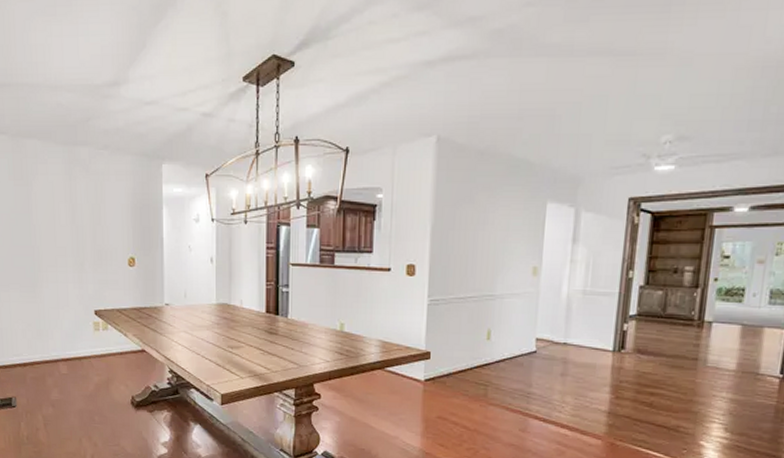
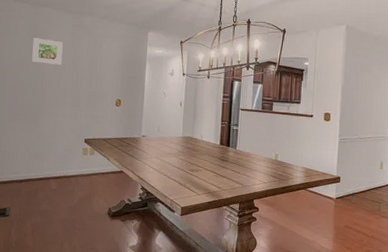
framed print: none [18,181,56,215] -> present [32,38,63,65]

